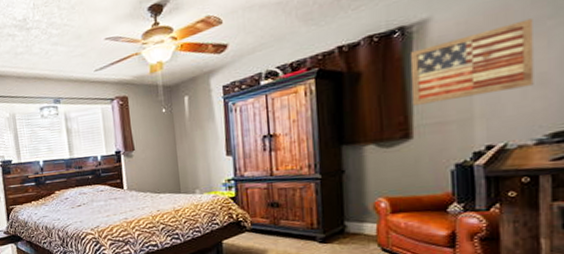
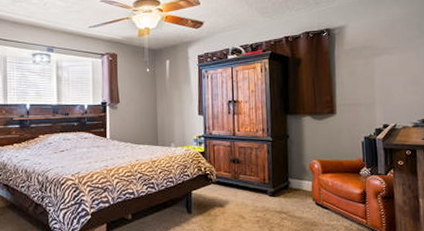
wall art: present [410,18,534,106] -> none [333,36,410,89]

